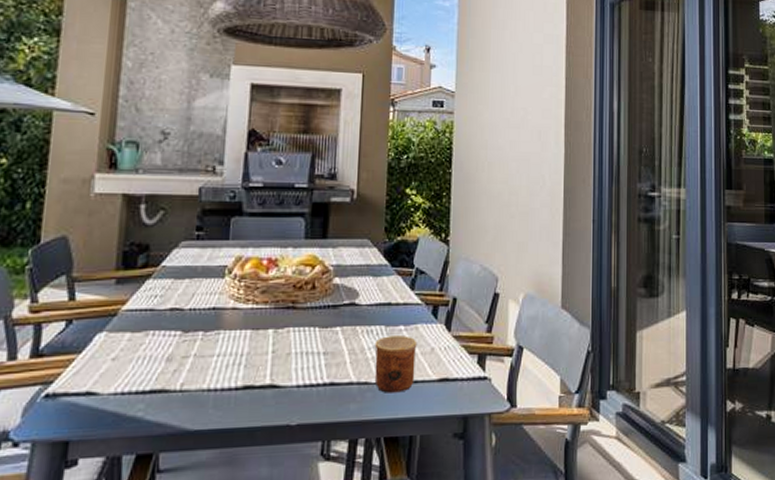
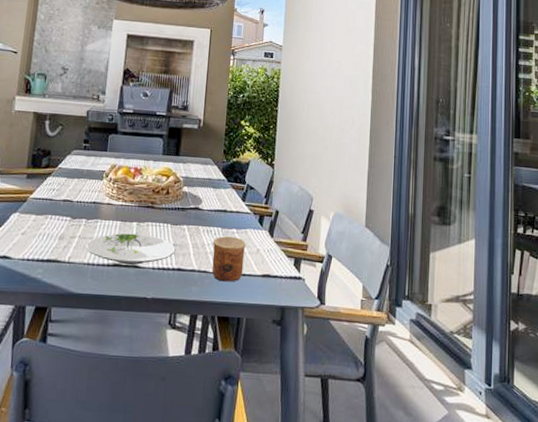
plate: none [204,343,327,386] -> present [85,233,176,265]

